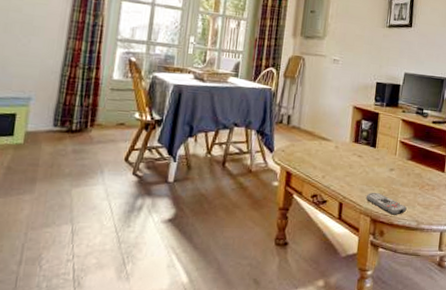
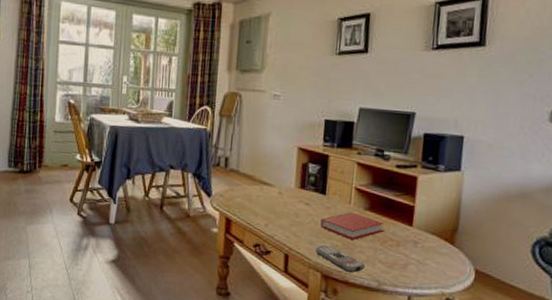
book: none [370,162,422,187] -> present [320,212,384,241]

